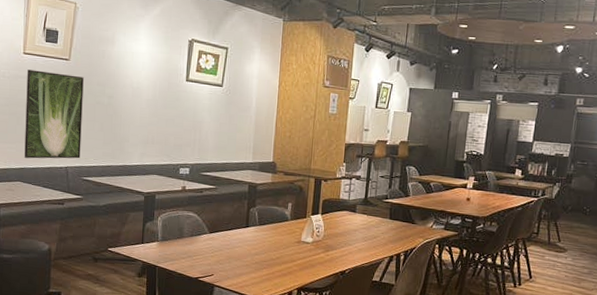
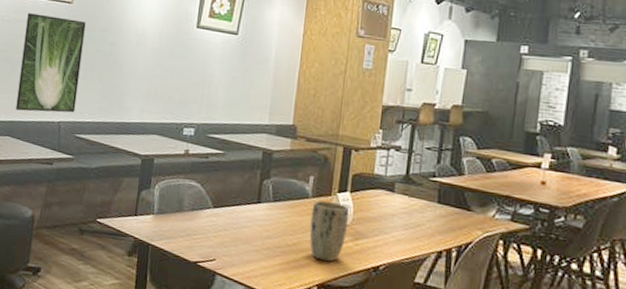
plant pot: none [289,222,320,270] -> present [309,200,349,262]

